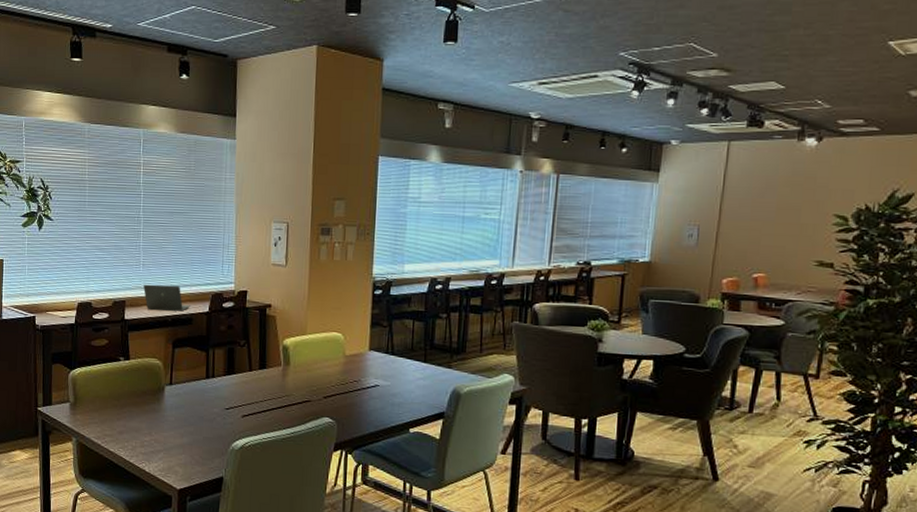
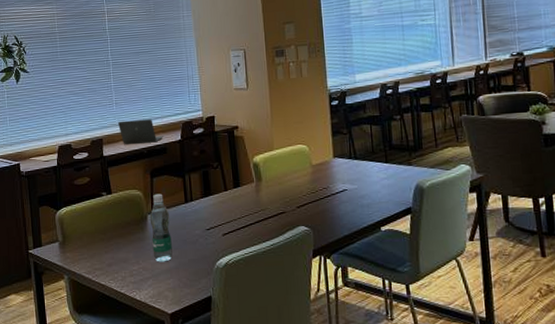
bottle: none [167,365,188,437] -> present [149,193,173,262]

